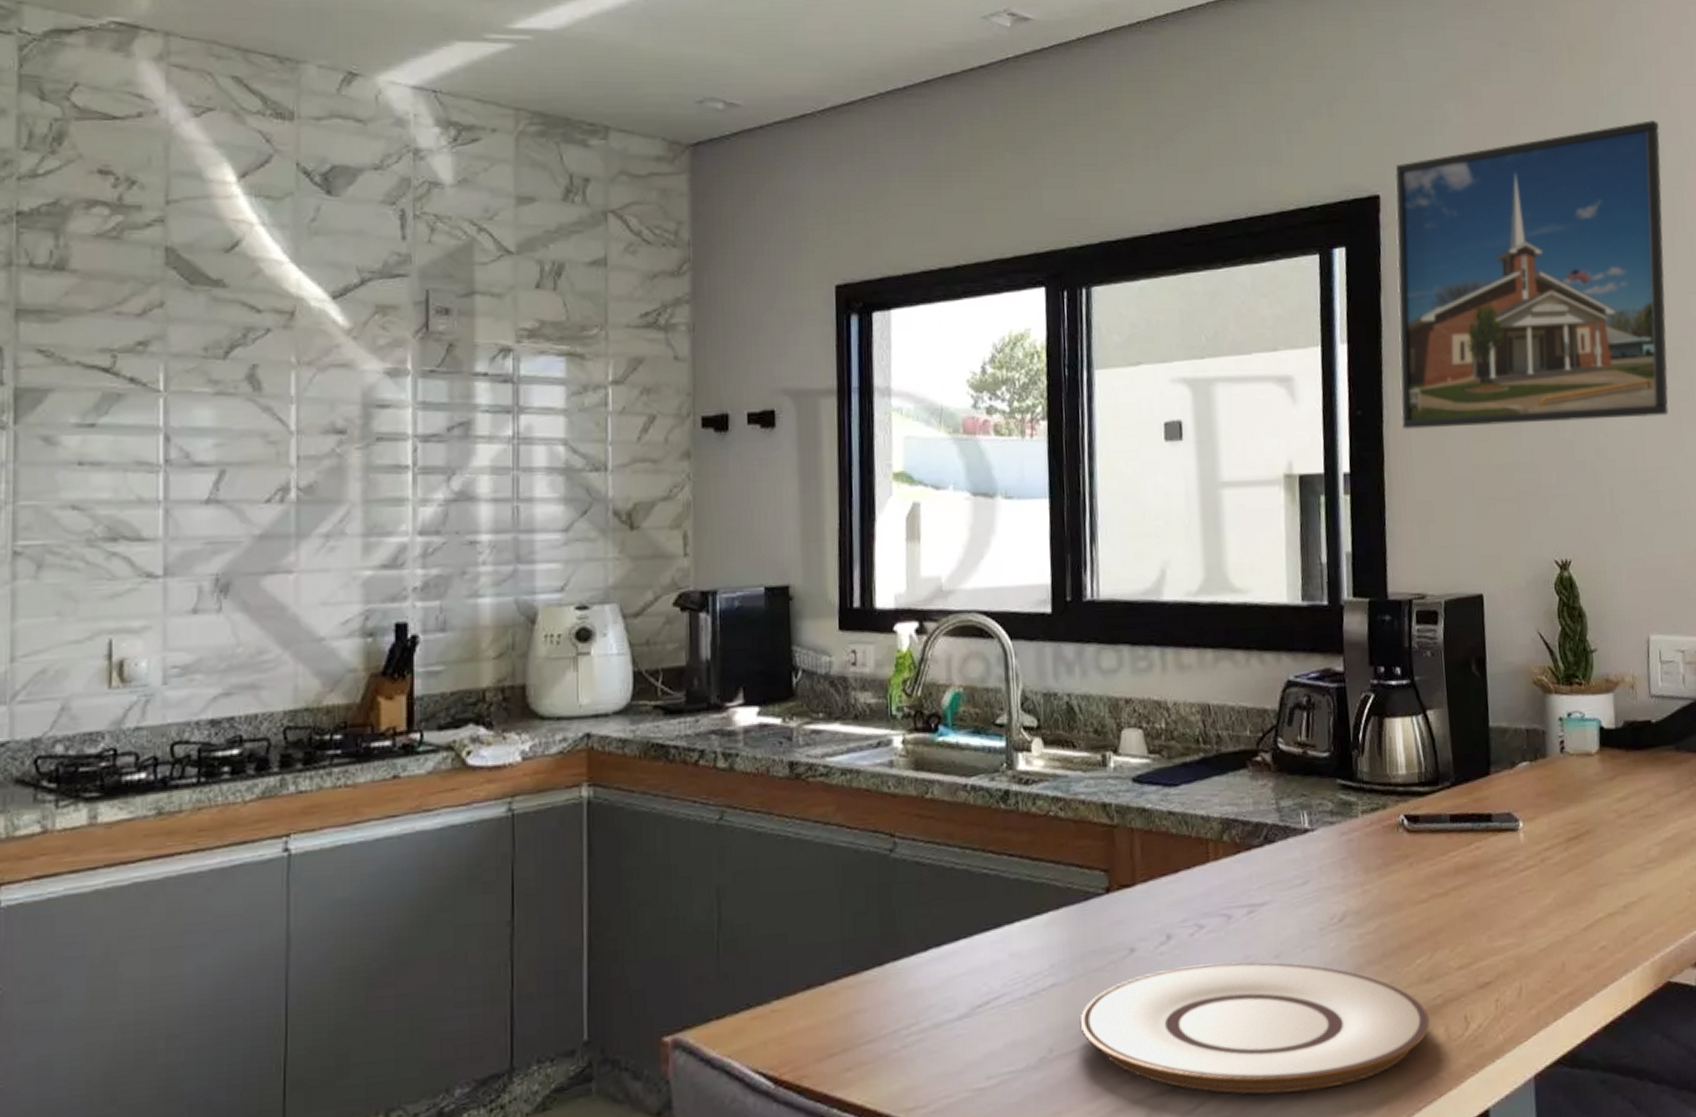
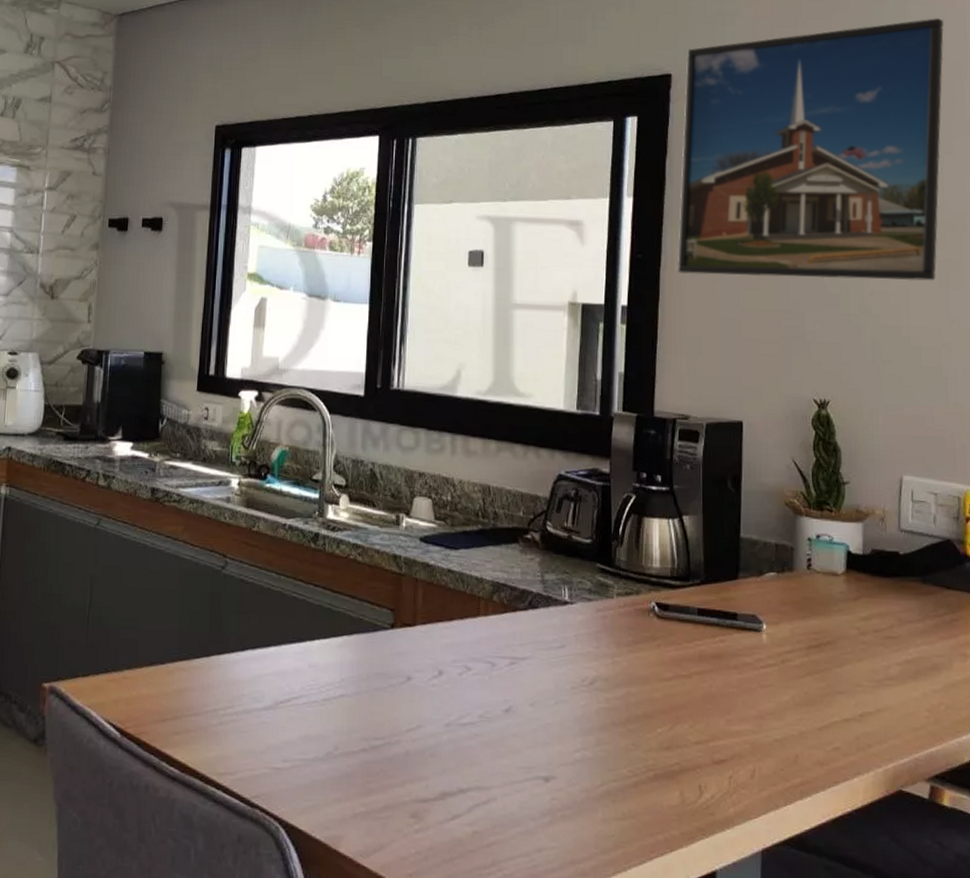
plate: present [1079,962,1430,1094] -> none [361,699,666,824]

